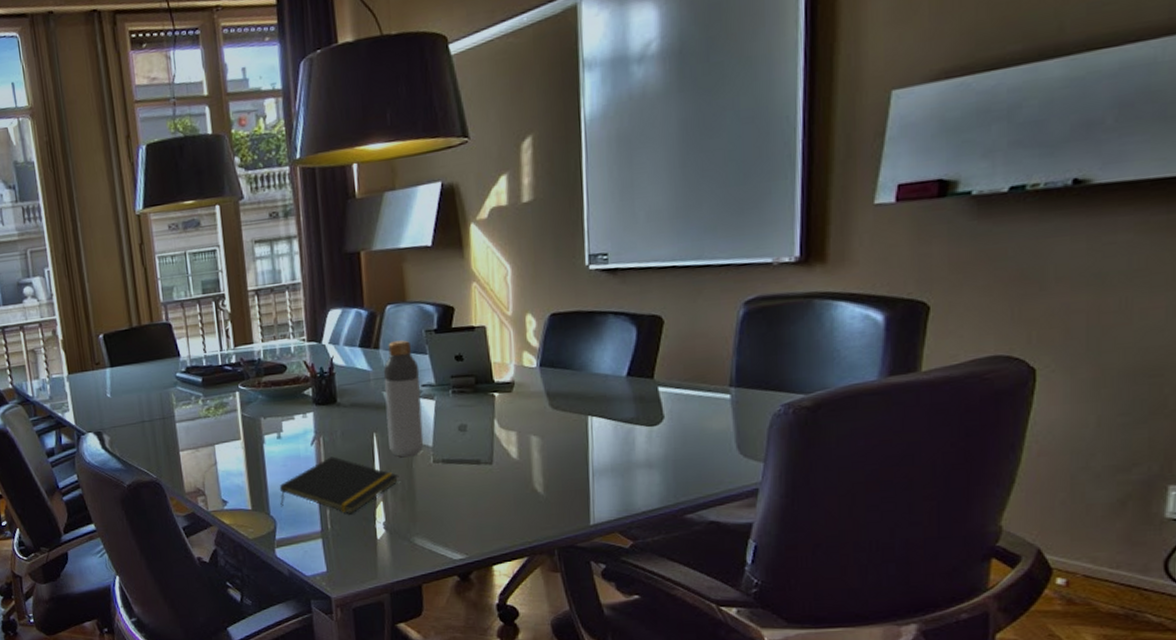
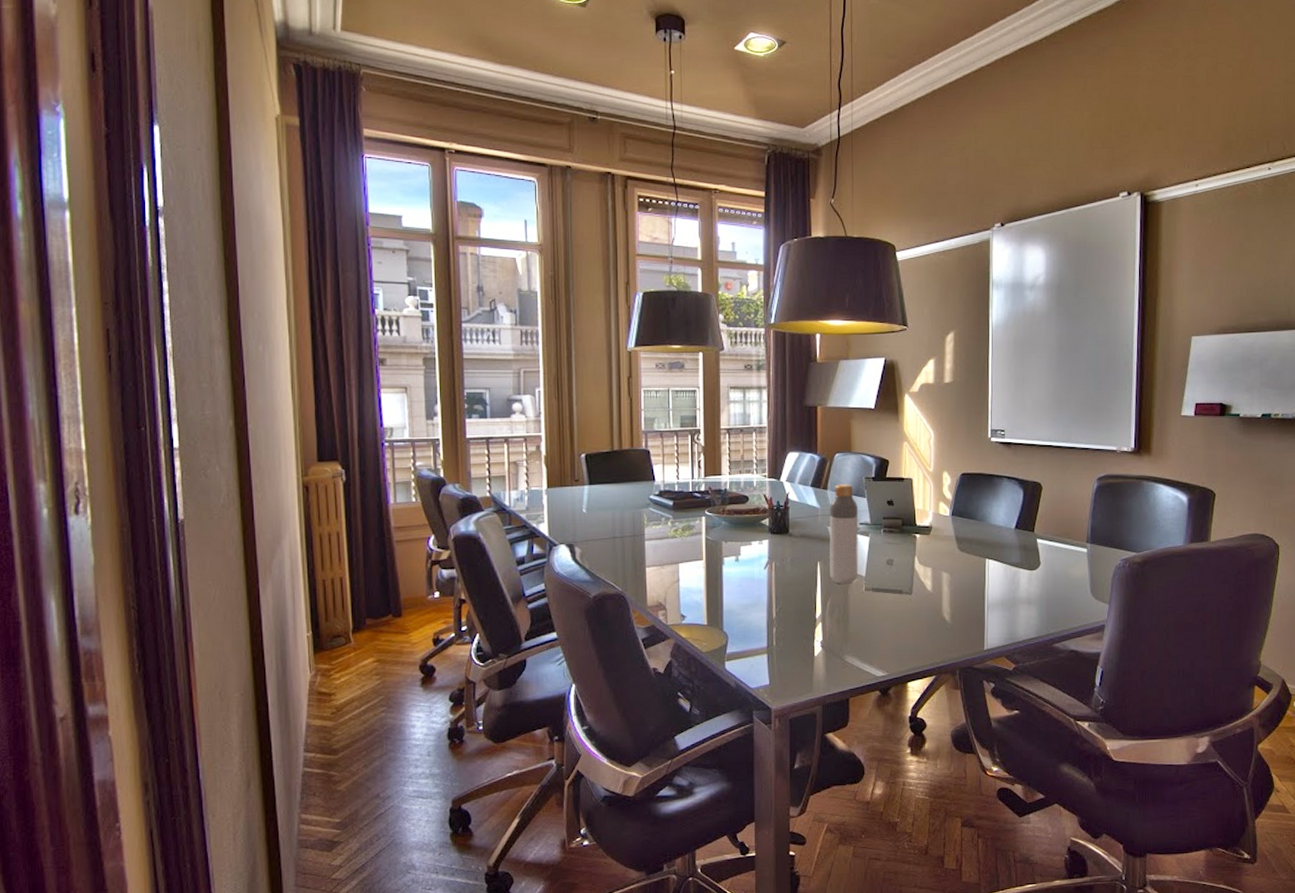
notepad: present [279,456,399,515] -> none [733,580,836,633]

